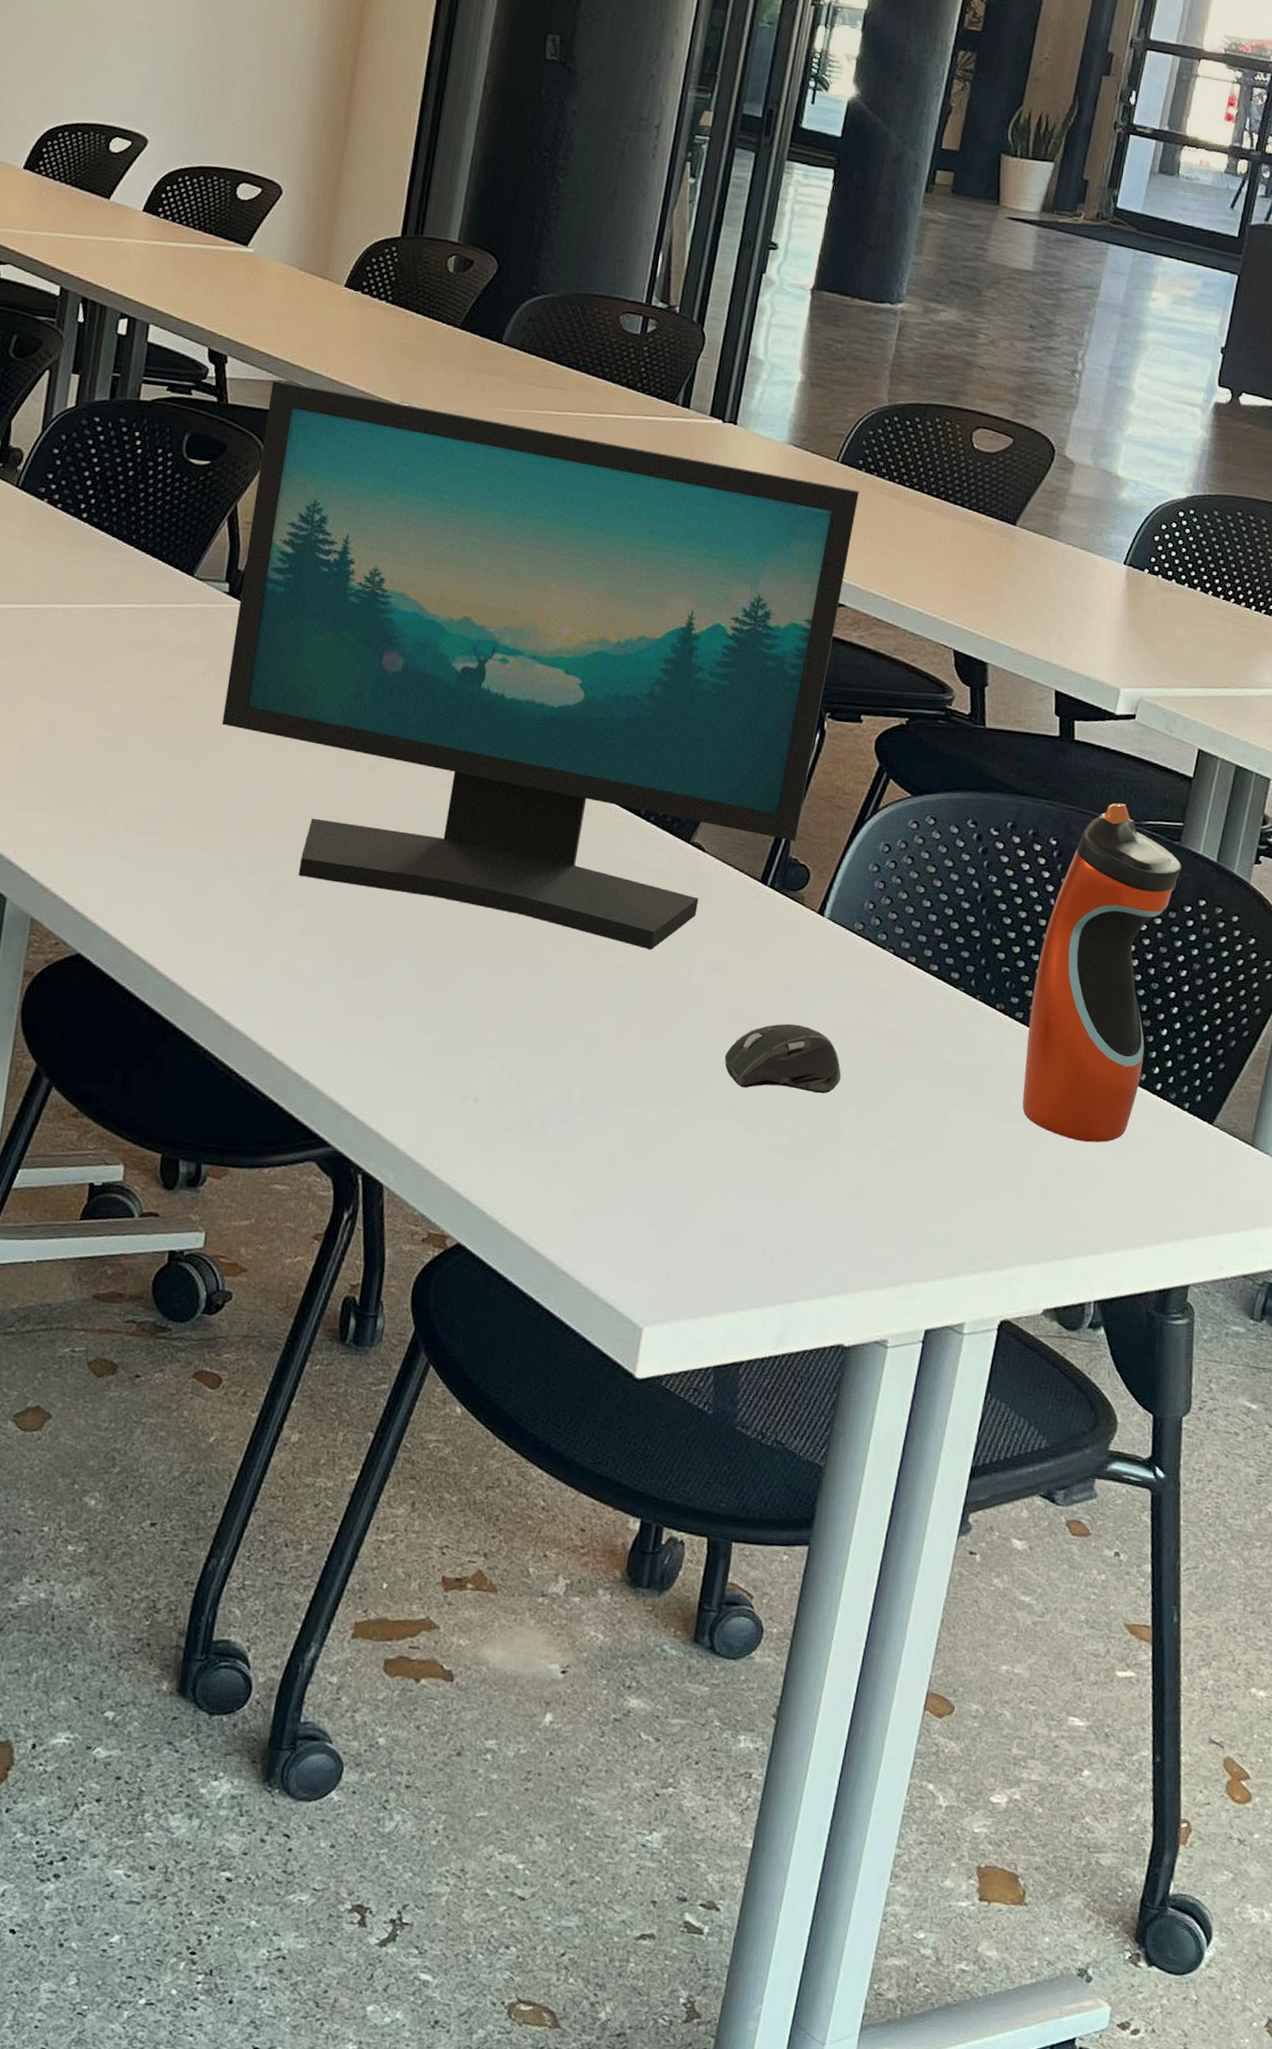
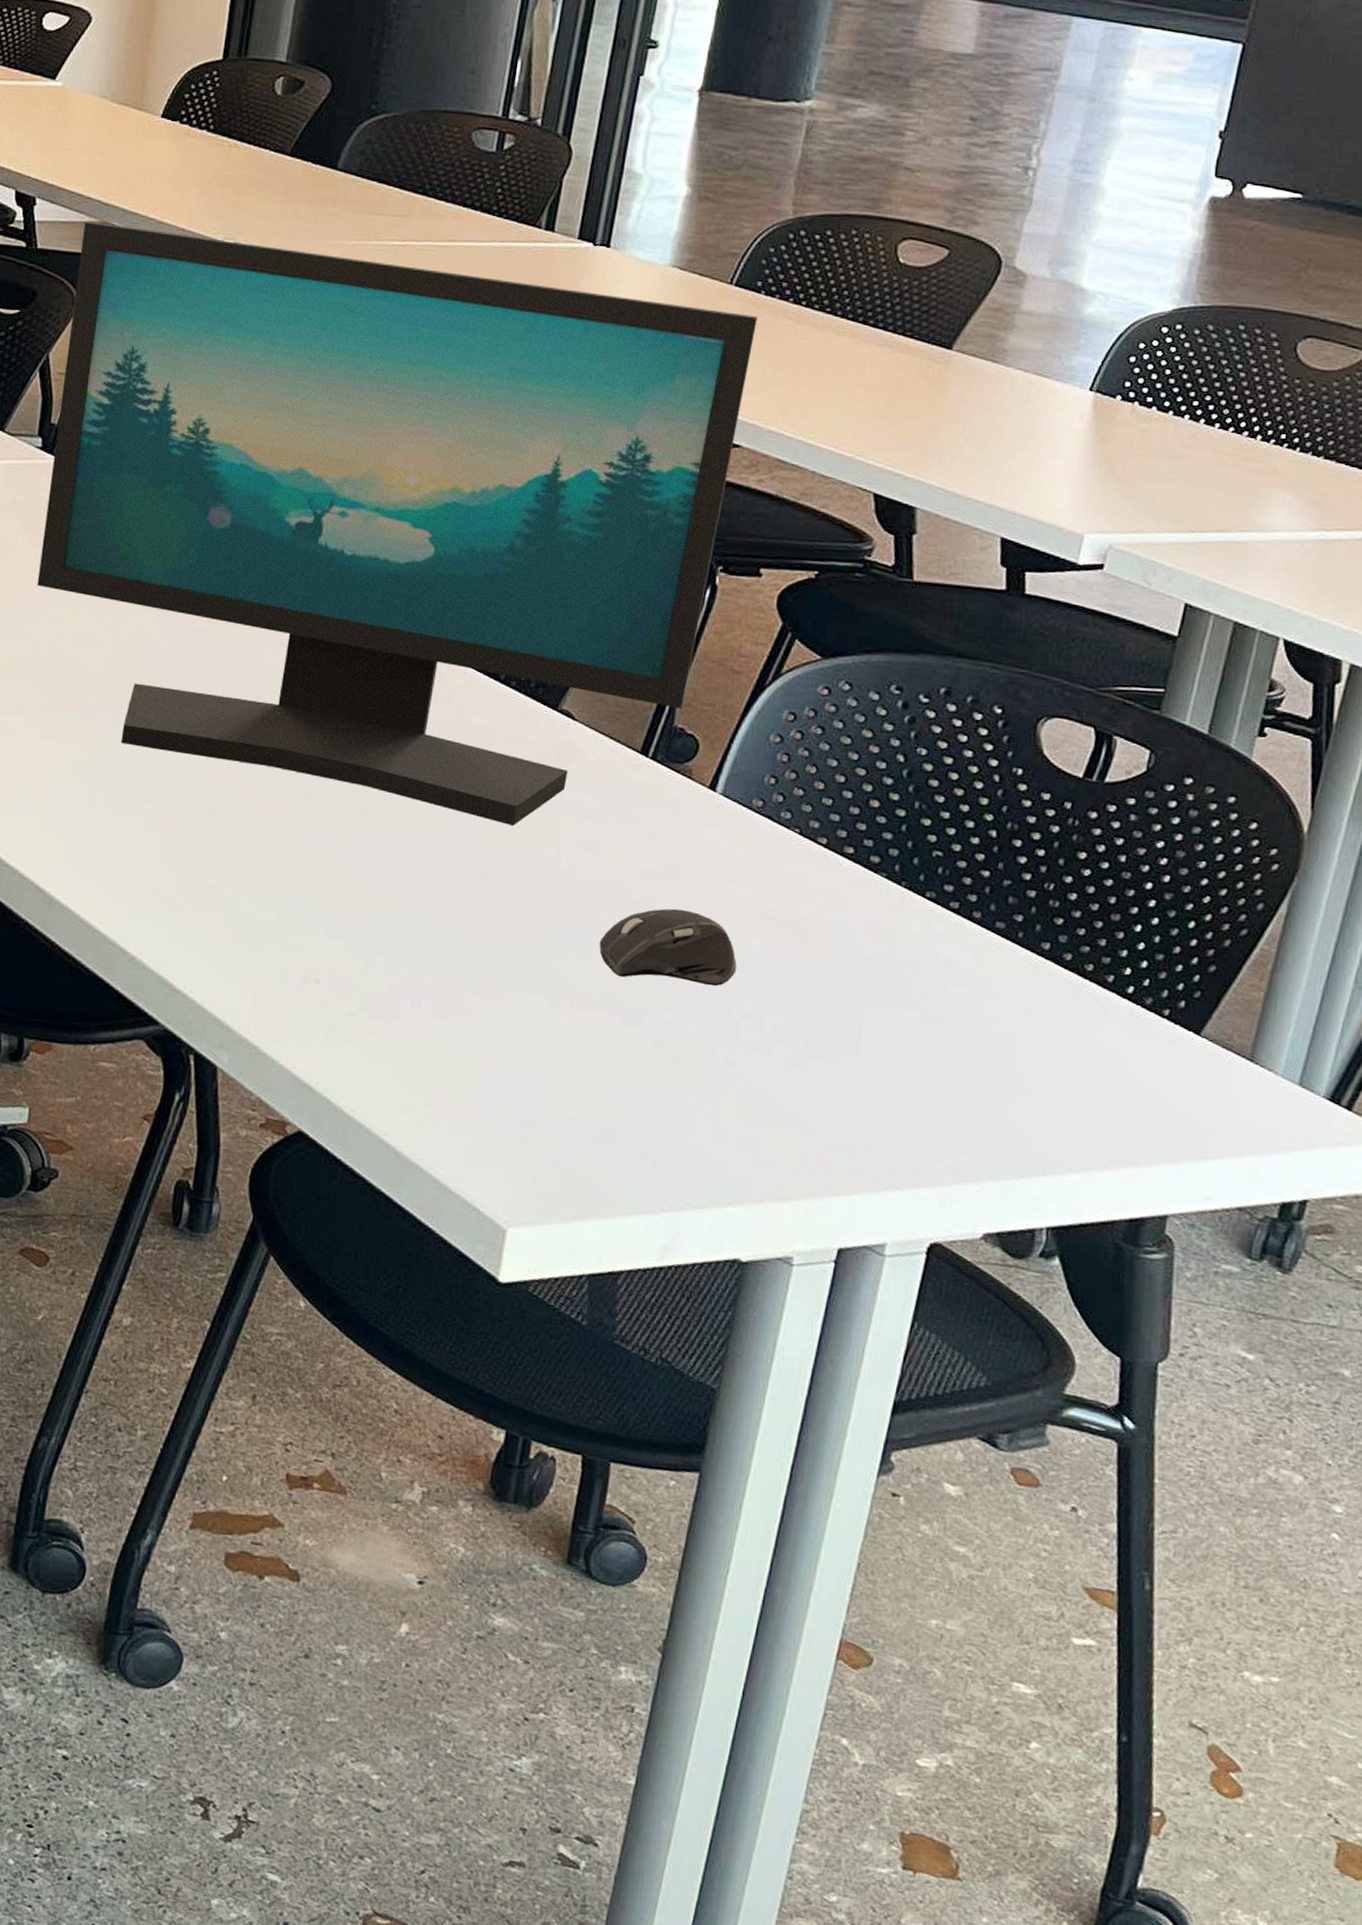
water bottle: present [1022,803,1182,1143] -> none [957,666,1162,1051]

